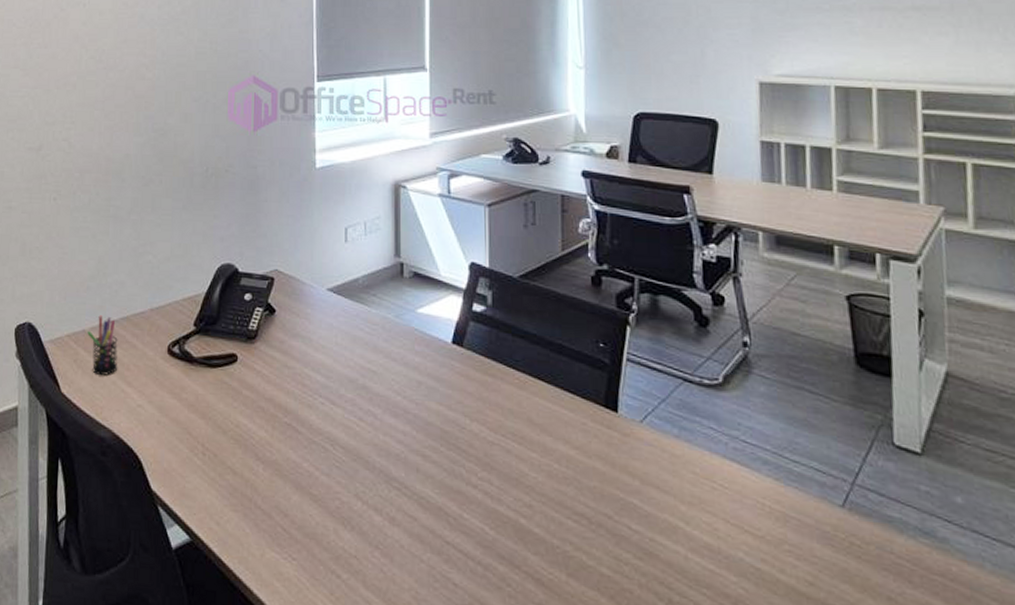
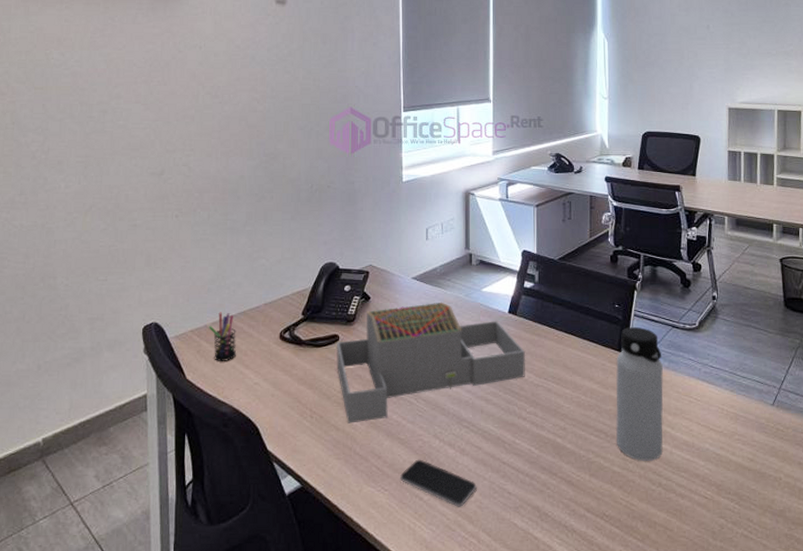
architectural model: none [233,322,476,468] -> present [336,302,526,423]
smartphone: none [312,523,411,595] -> present [400,459,477,507]
water bottle: none [602,375,673,566] -> present [615,327,663,461]

